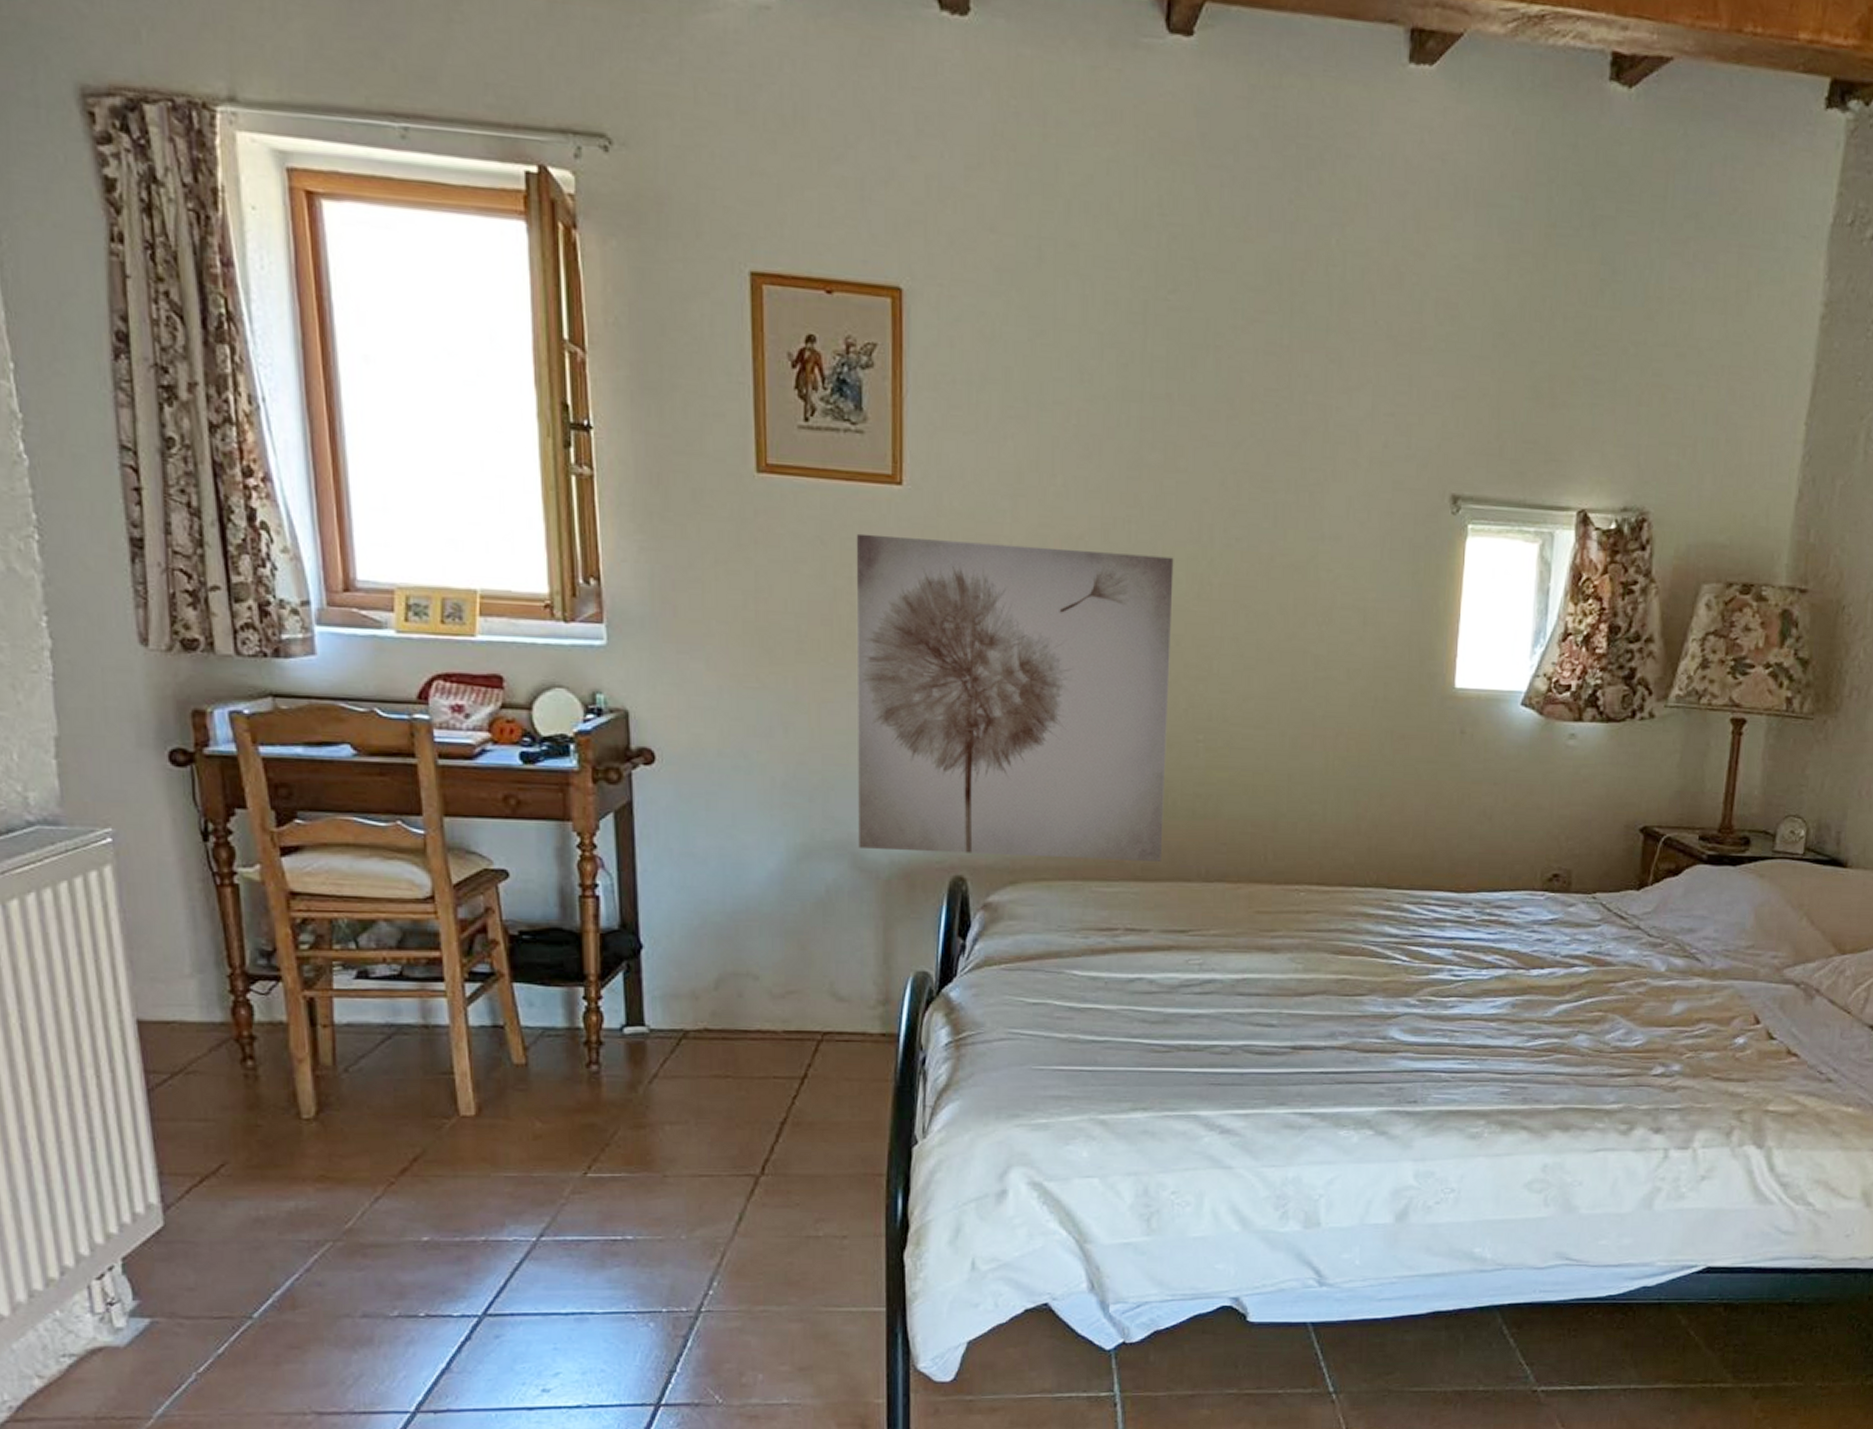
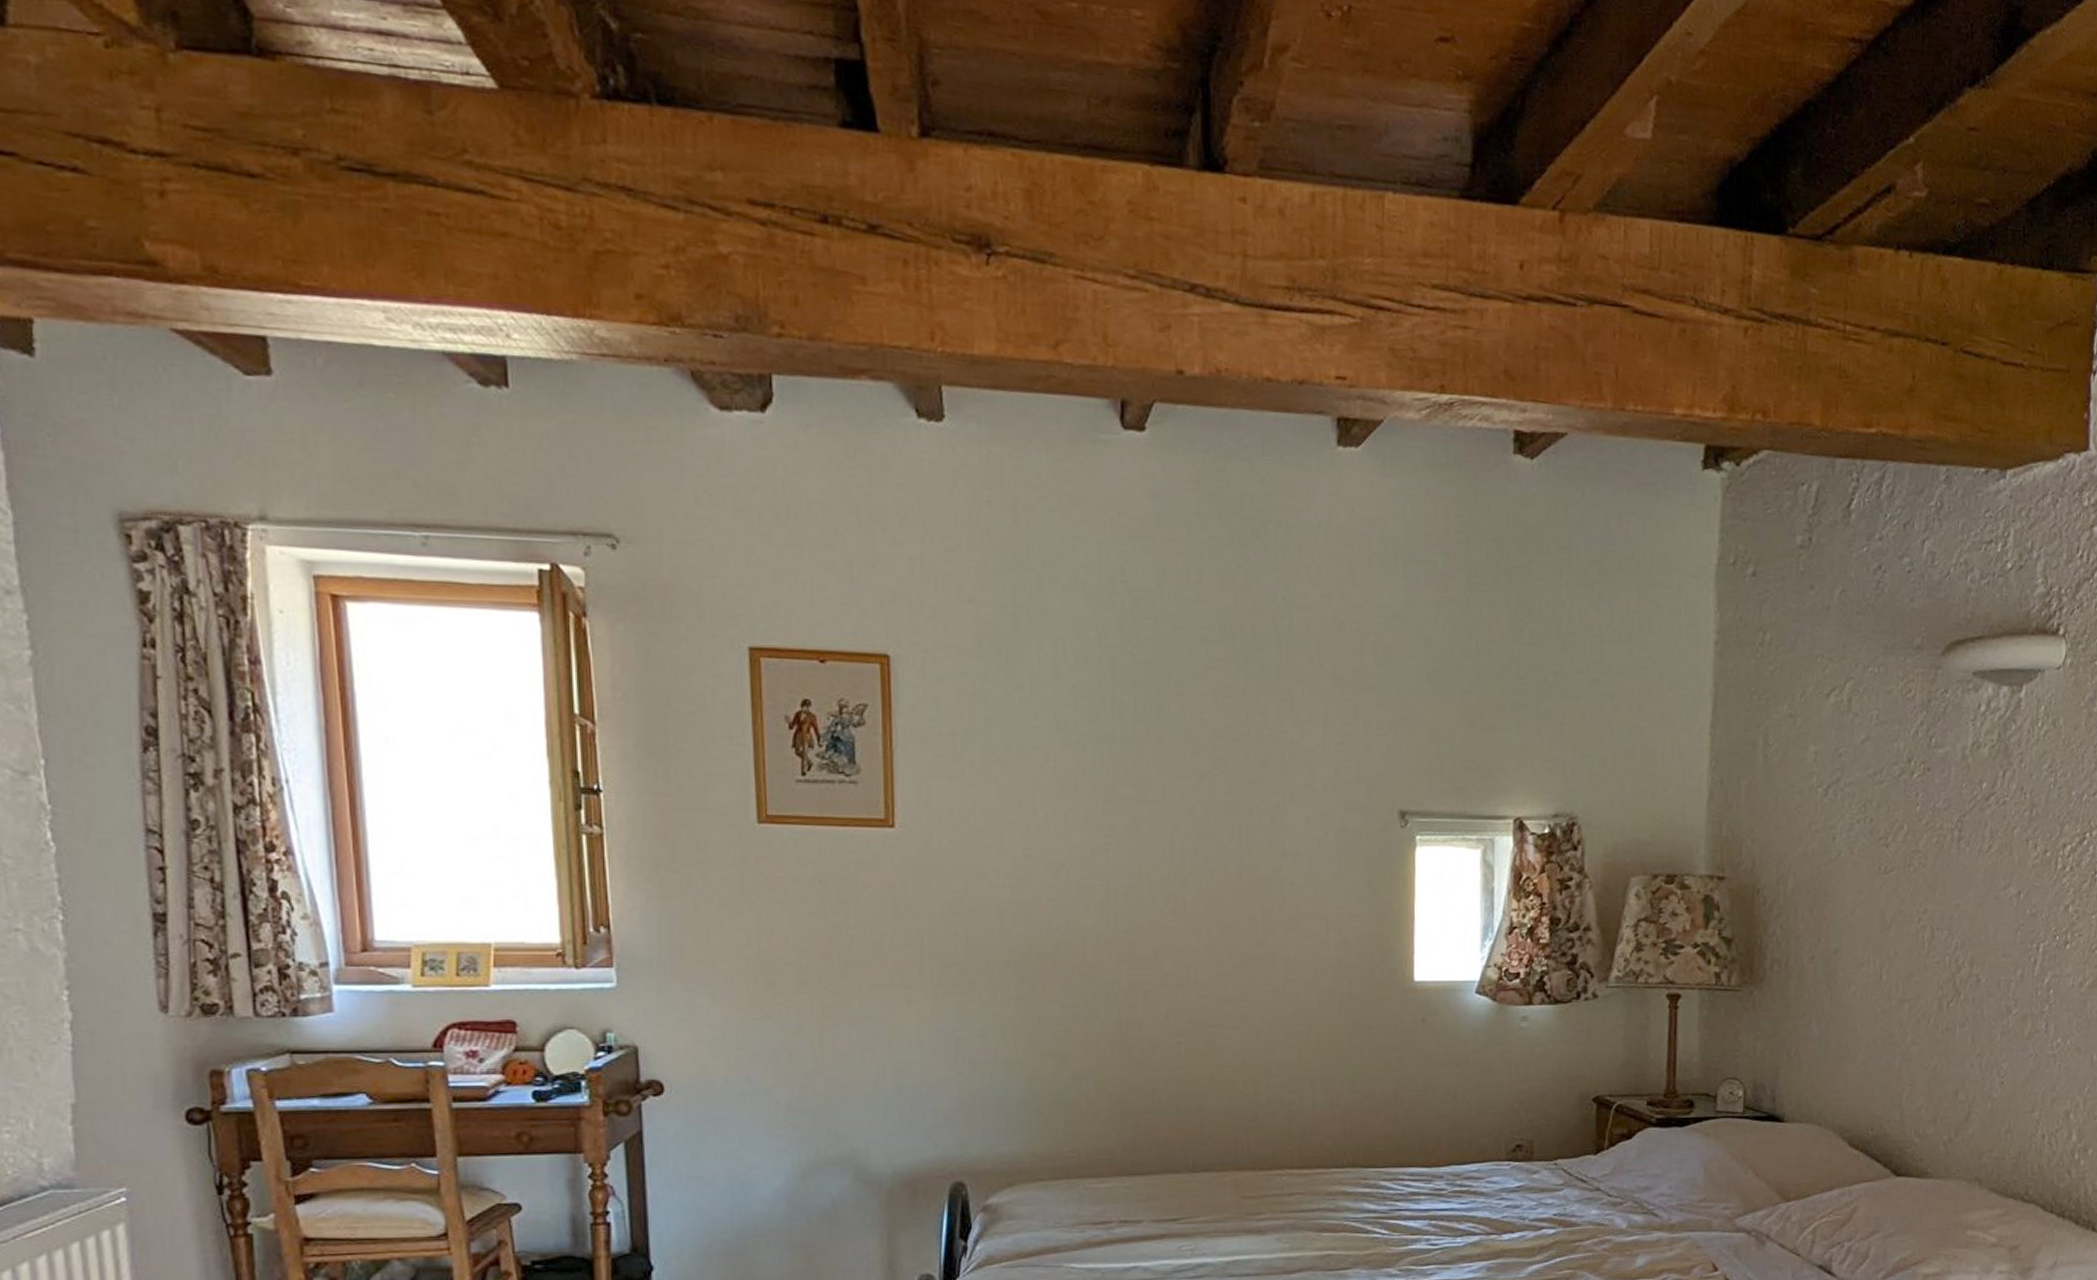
wall art: present [856,533,1174,861] -> none [852,873,1151,1162]

